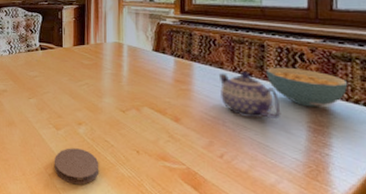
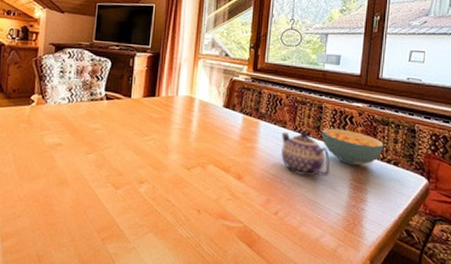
coaster: present [54,148,99,185] -> none [108,208,158,249]

